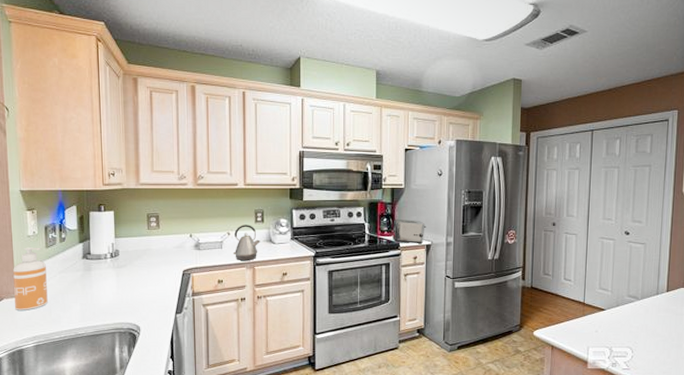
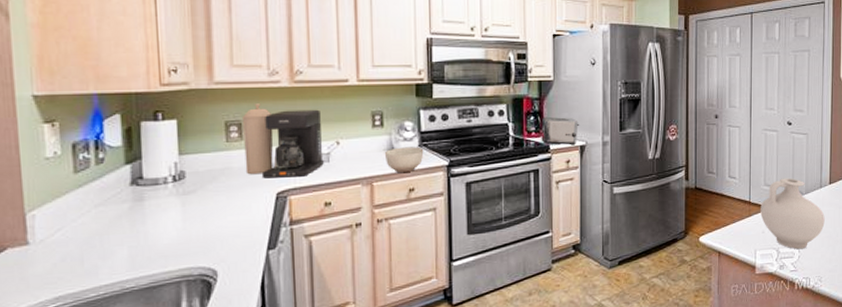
soap dispenser: present [13,247,48,310] -> none [22,173,78,263]
canister: none [160,201,182,256] -> present [243,103,274,175]
coffee maker: none [172,206,218,259] -> present [261,109,324,179]
kettle: present [232,225,260,261] -> none [343,130,380,177]
bowl: none [264,239,295,260] -> present [384,146,424,173]
ceramic jug: none [594,283,661,350] -> present [760,178,825,250]

